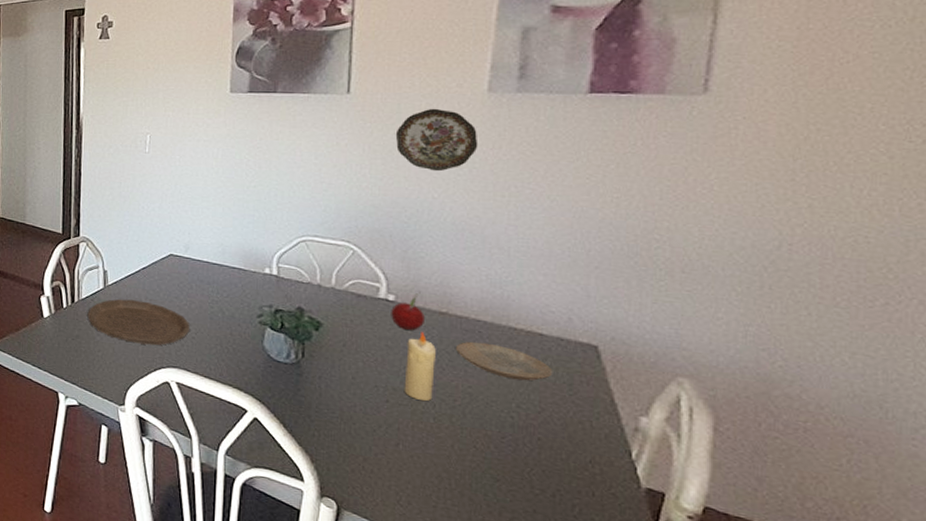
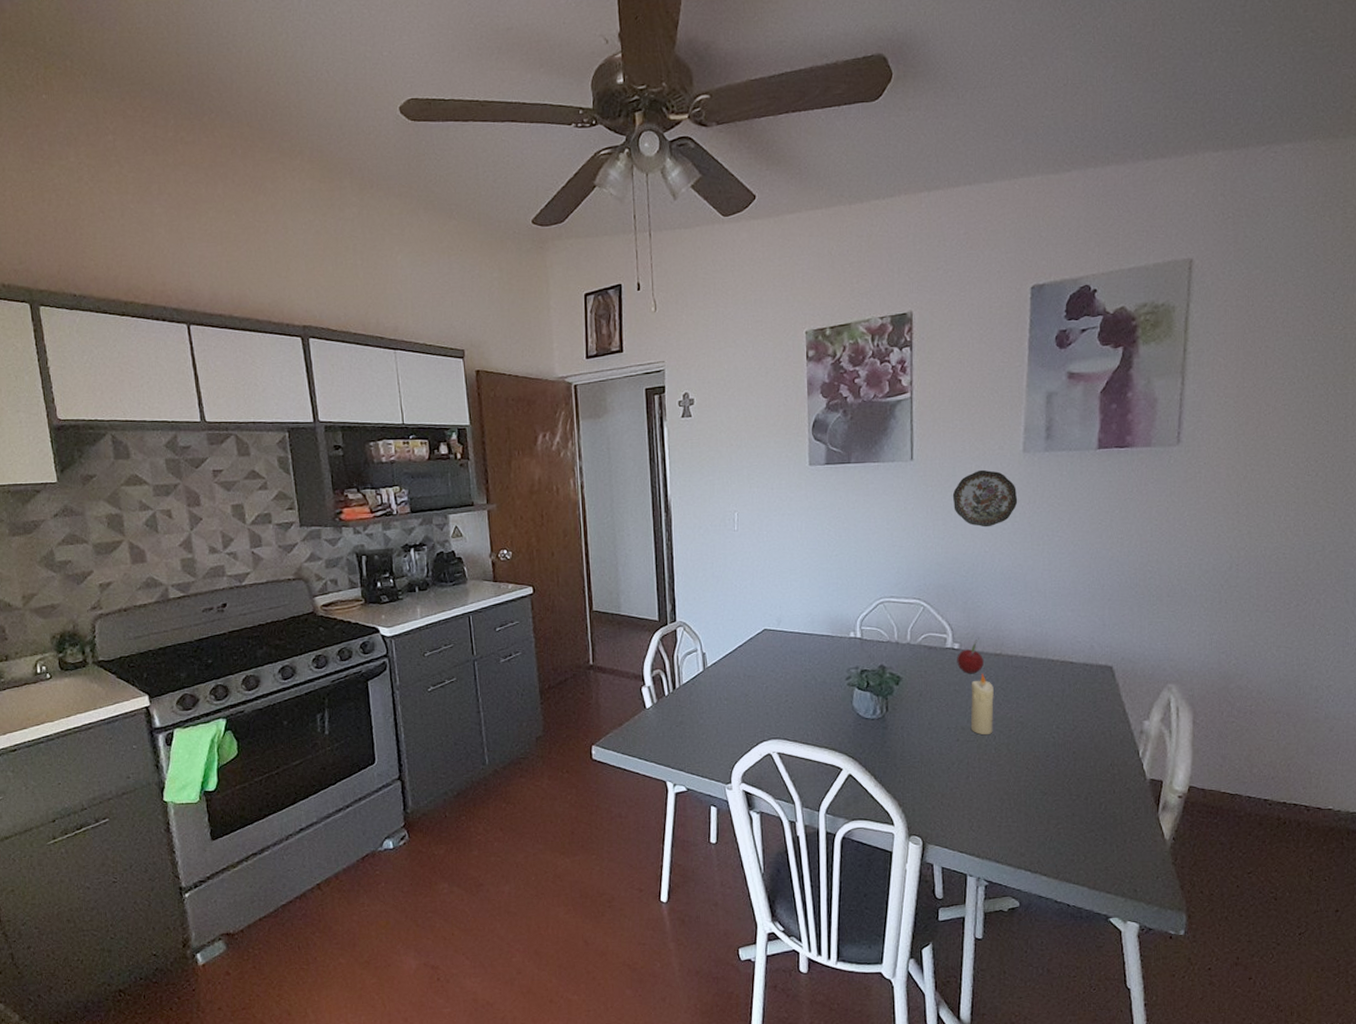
plate: present [87,299,191,345] -> none [689,678,787,721]
plate: present [456,341,553,381] -> none [1009,676,1082,705]

